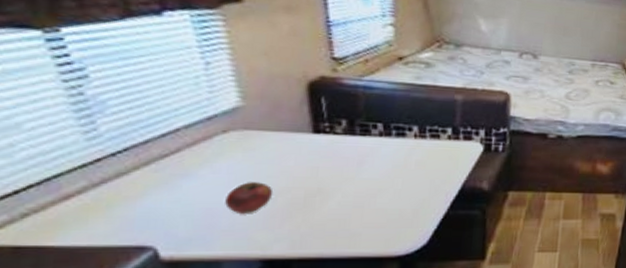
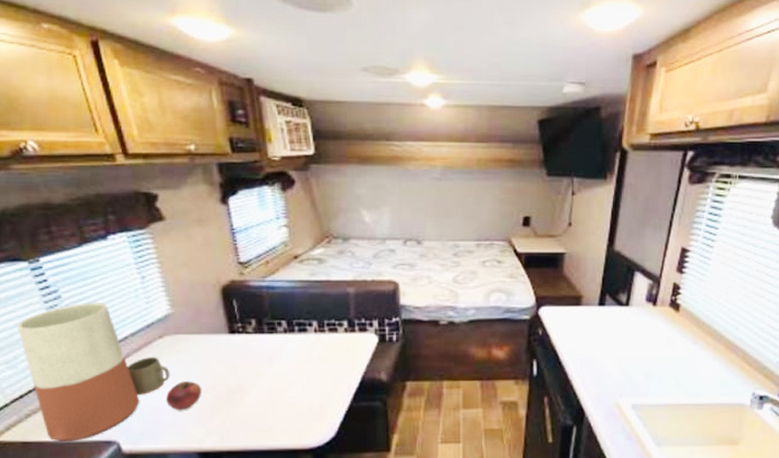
vase: none [18,86,189,247] -> present [17,303,139,442]
mug: none [175,153,233,195] -> present [127,357,170,395]

